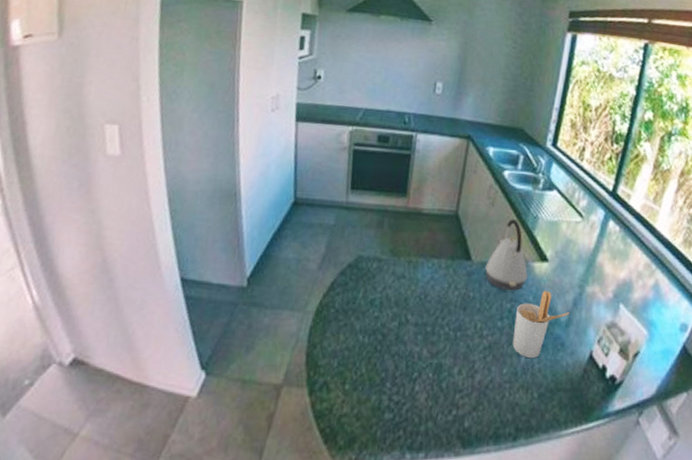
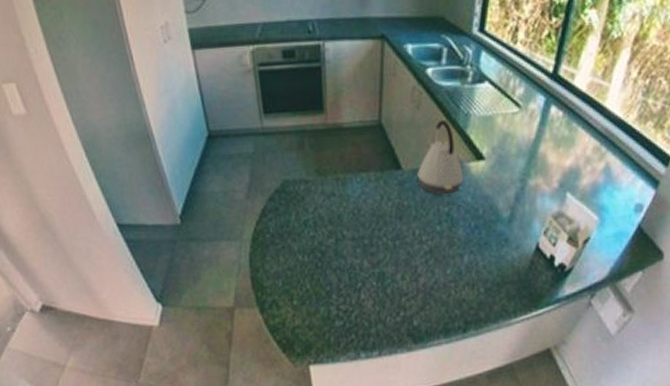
utensil holder: present [512,290,570,359] -> none [453,189,512,257]

